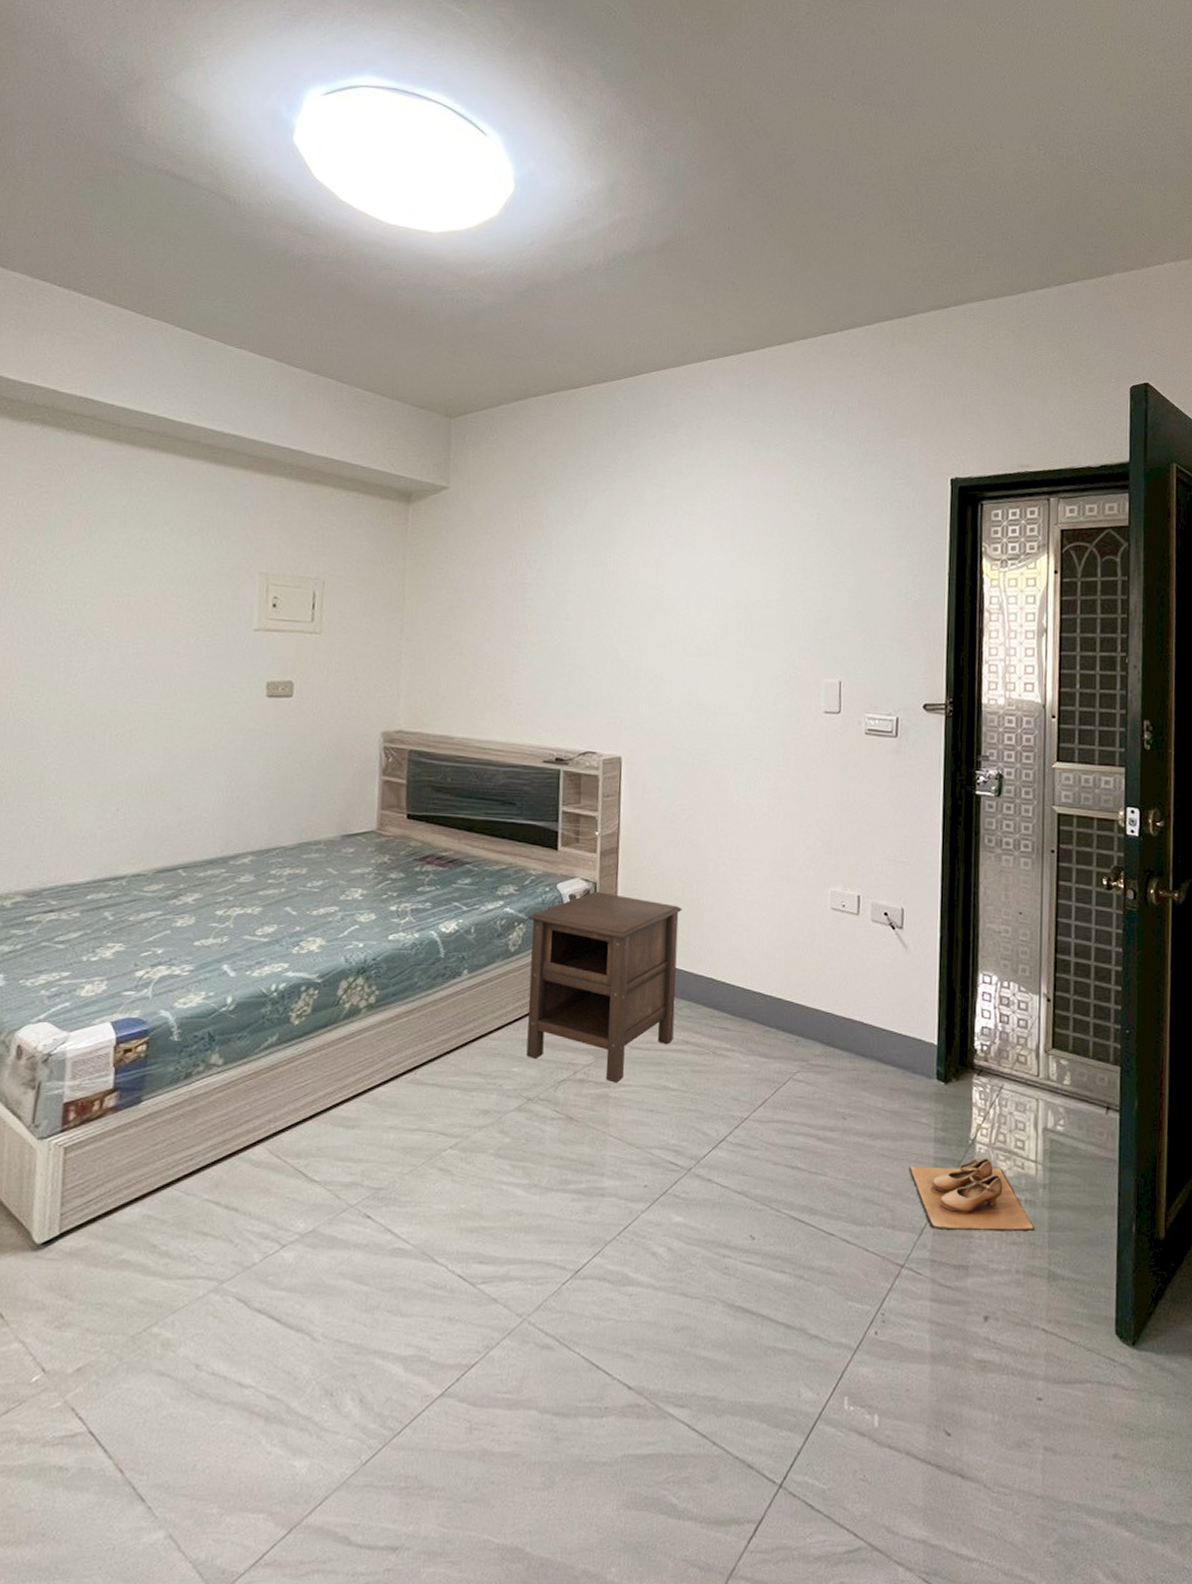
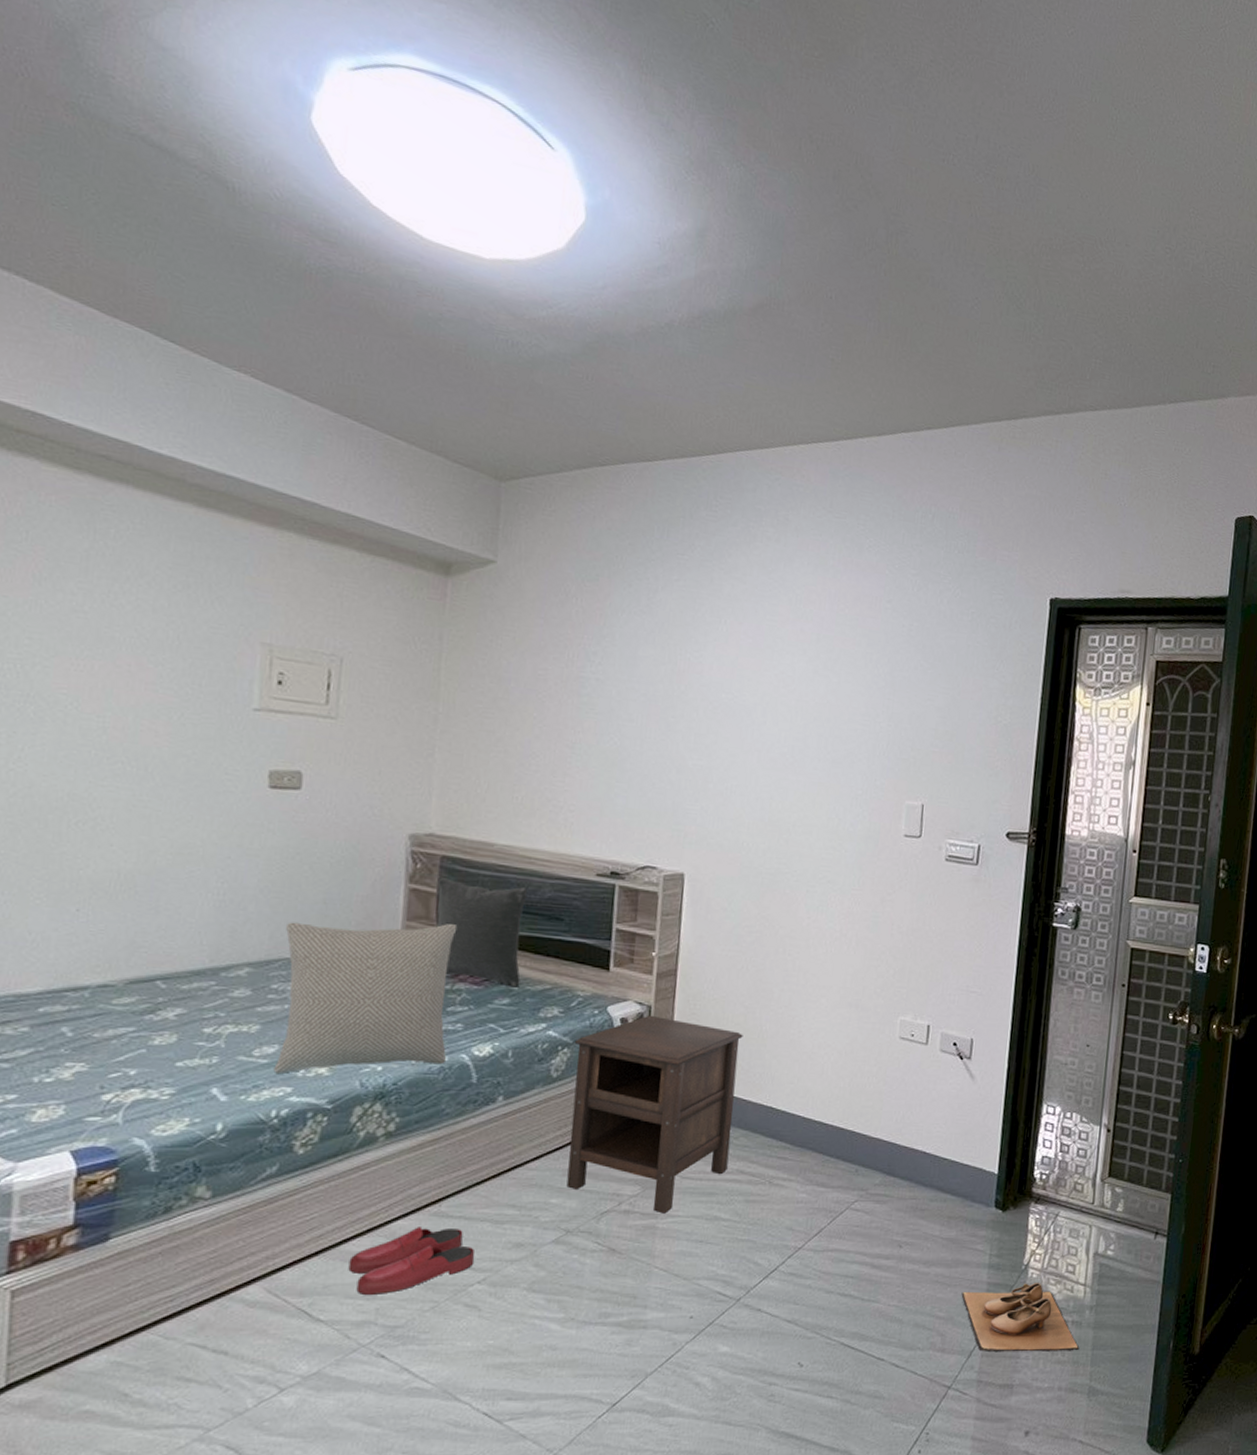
pillow: none [273,811,424,952] -> present [273,922,458,1075]
slippers: none [338,1093,446,1157] -> present [348,1227,474,1294]
pillow: none [406,770,484,868] -> present [437,877,528,988]

